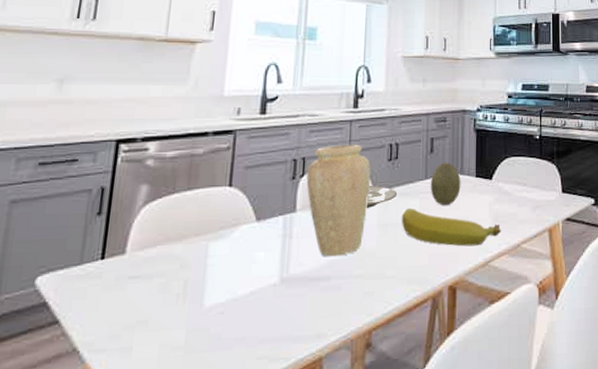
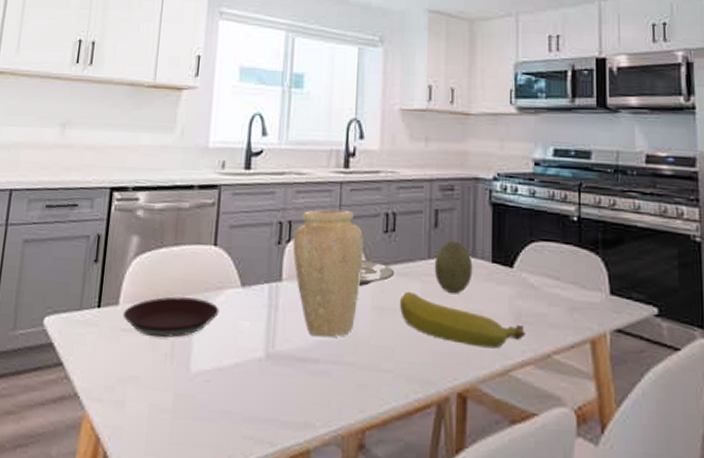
plate: none [130,236,234,280] -> present [122,296,220,338]

